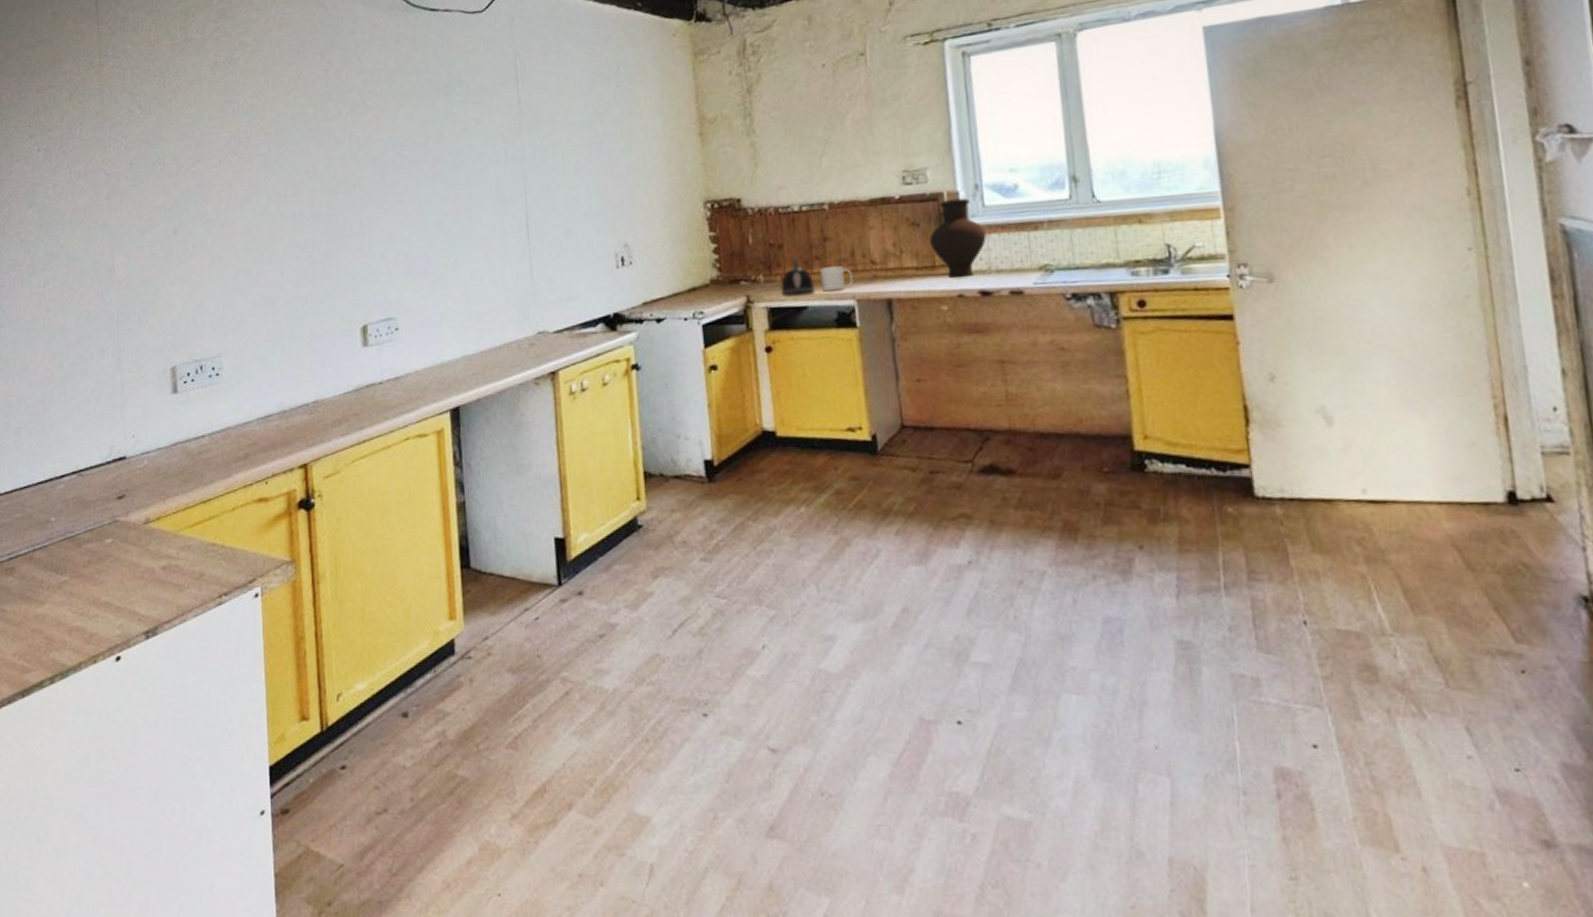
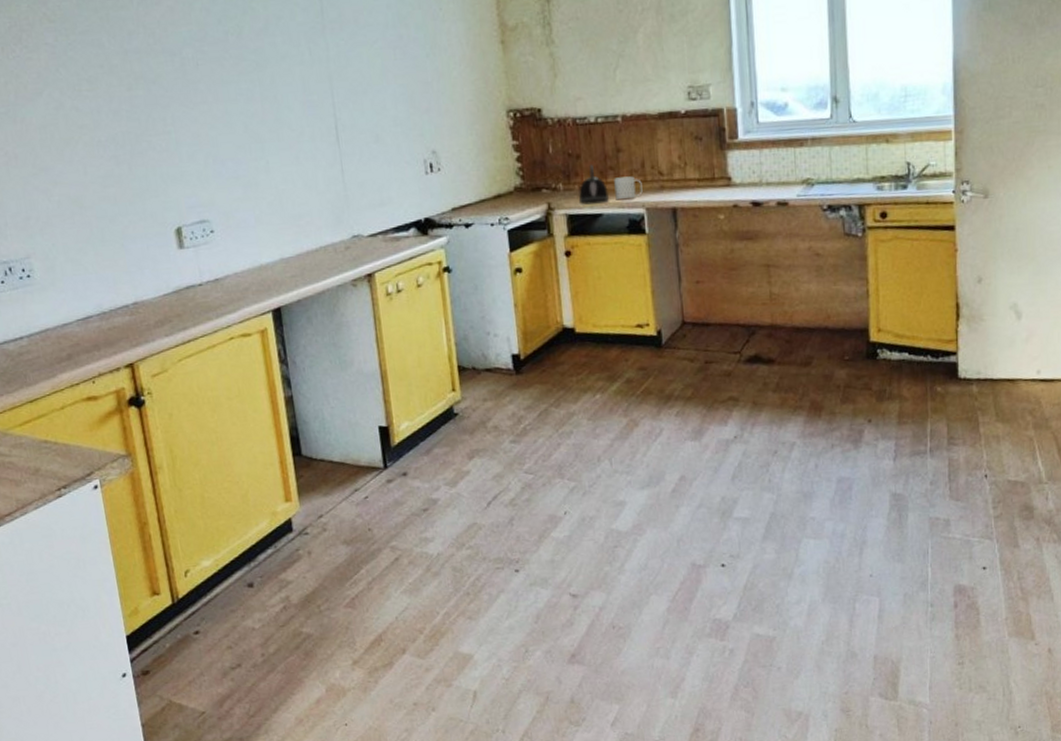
vase: present [929,197,987,279] -> none [710,114,759,191]

